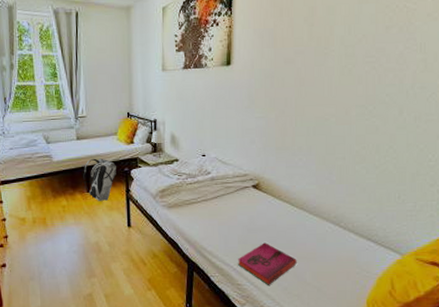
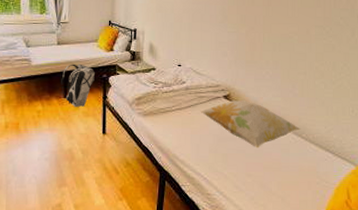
decorative pillow: none [227,188,338,239] -> present [200,99,301,148]
hardback book: present [237,243,297,285] -> none [207,152,263,195]

